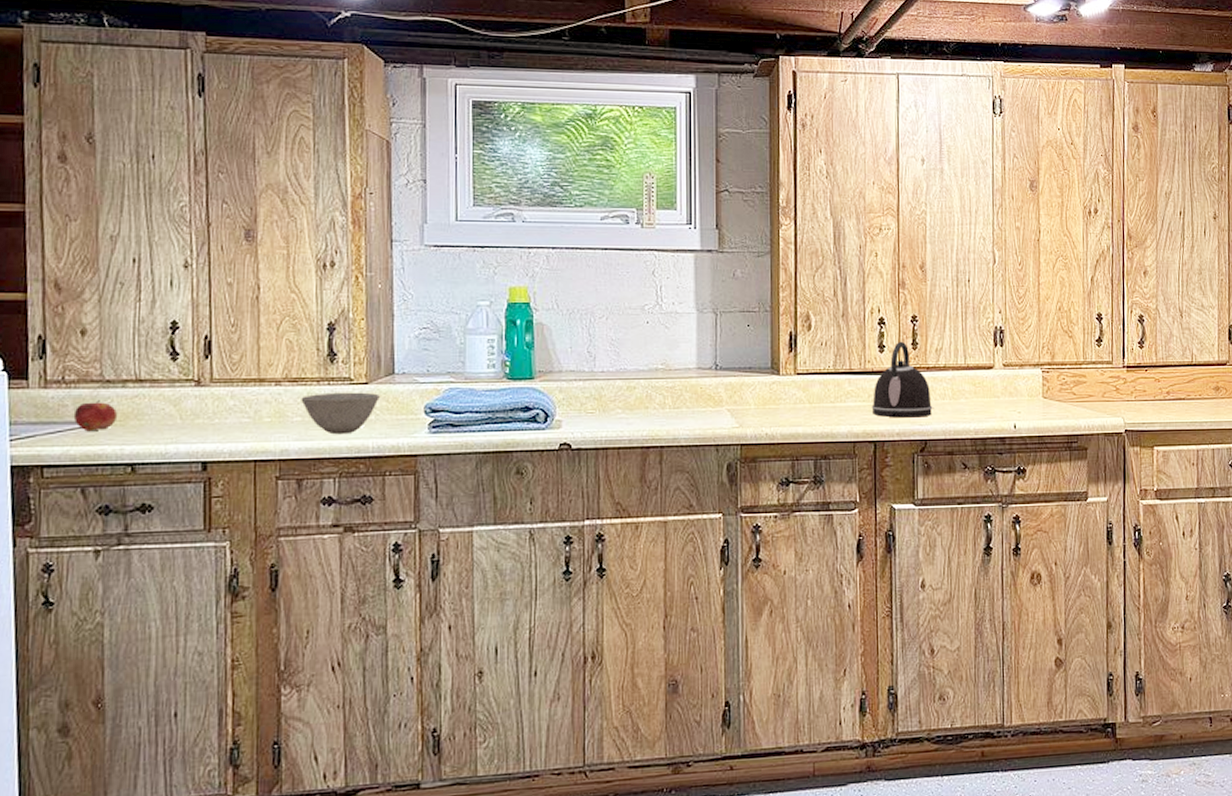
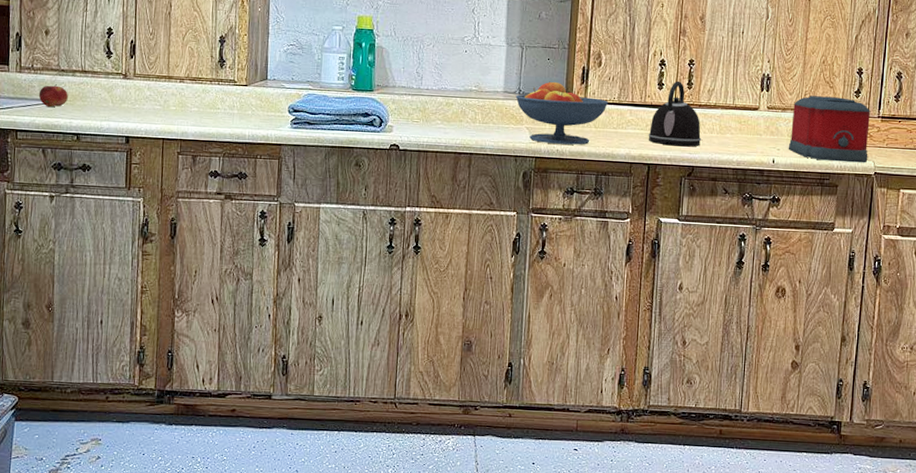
bowl: present [301,392,380,435] -> none [198,90,256,124]
fruit bowl: none [711,351,823,426] -> present [515,81,609,145]
toaster: none [1029,348,1117,421] -> present [788,96,870,163]

